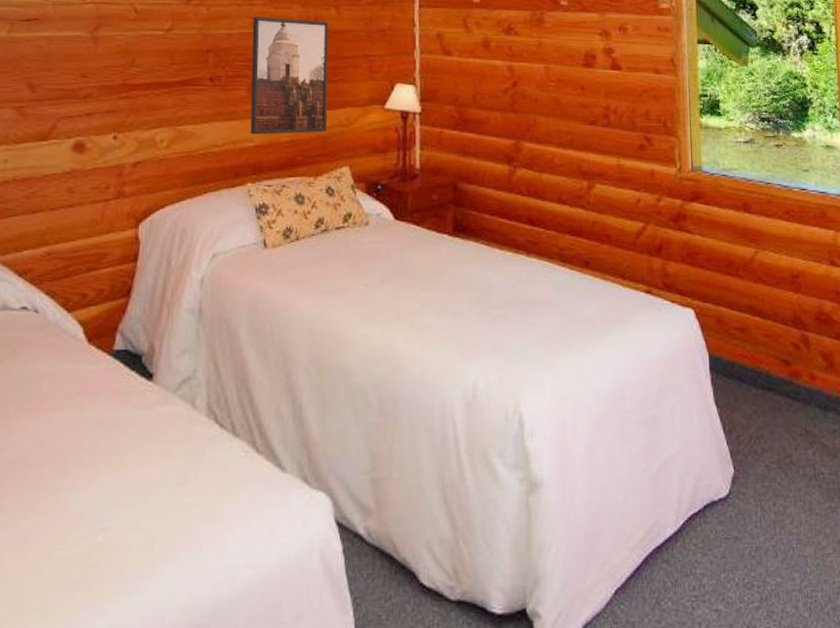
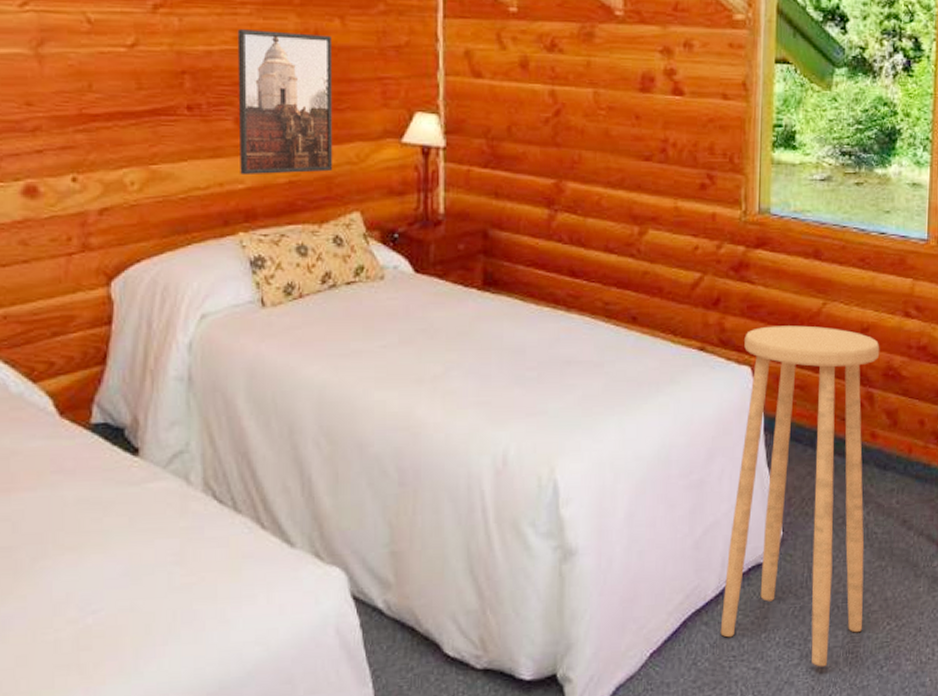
stool: none [681,272,819,611] -> present [720,325,880,667]

